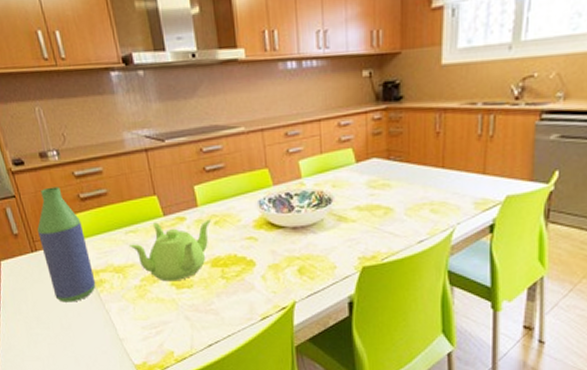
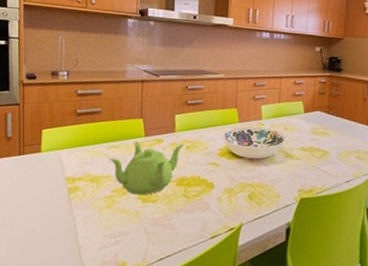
bottle: present [37,186,96,302] -> none [28,100,72,206]

